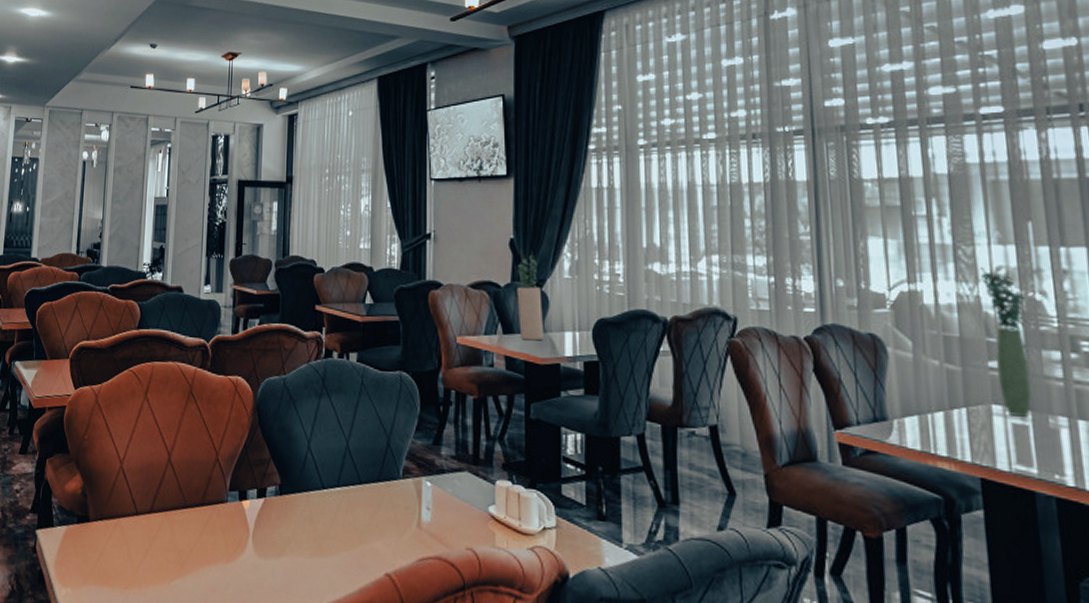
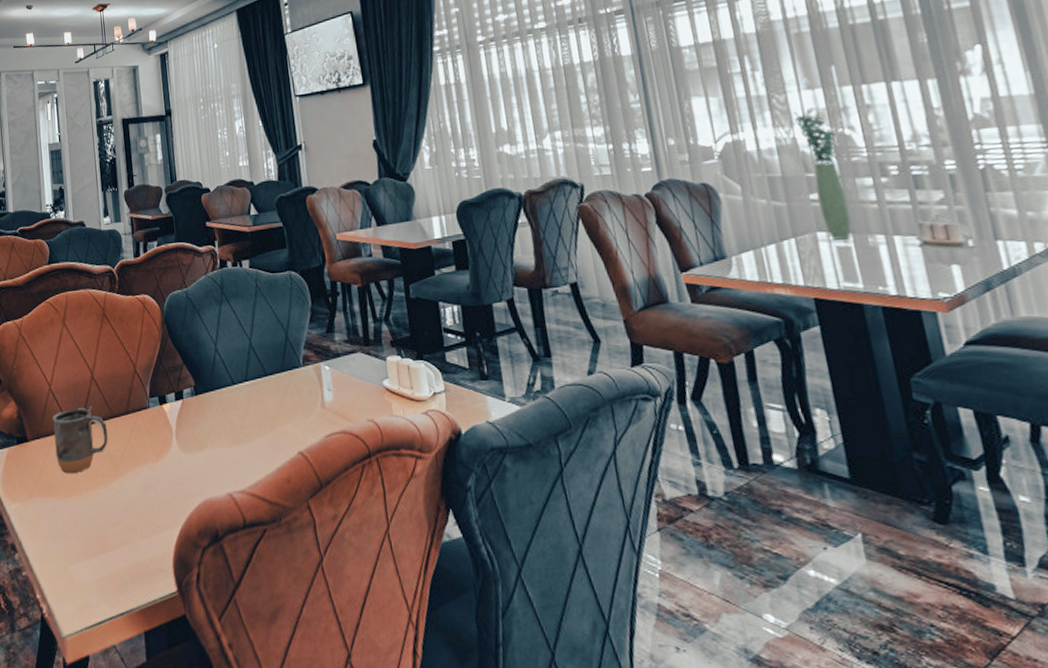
mug: none [118,491,179,564] -> present [52,406,109,473]
vase: present [517,252,545,341] -> none [383,149,414,229]

